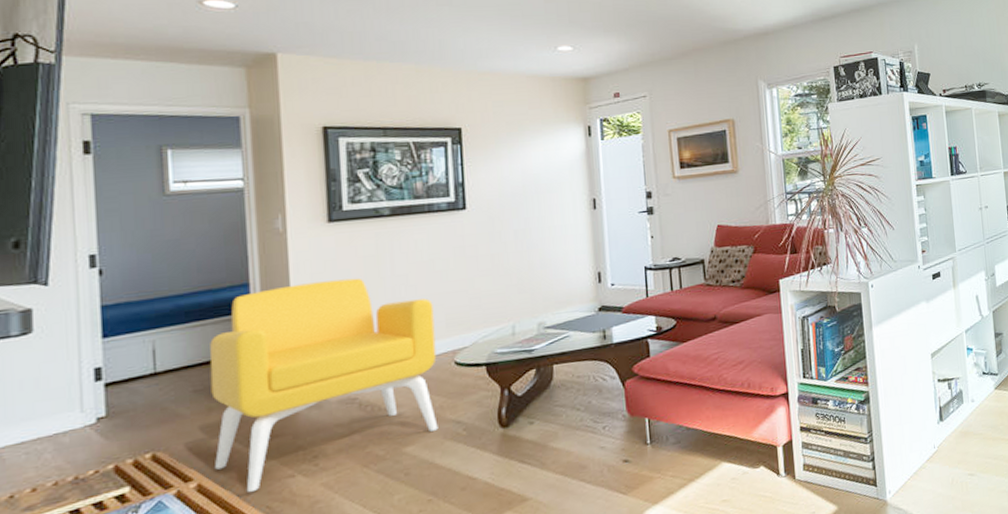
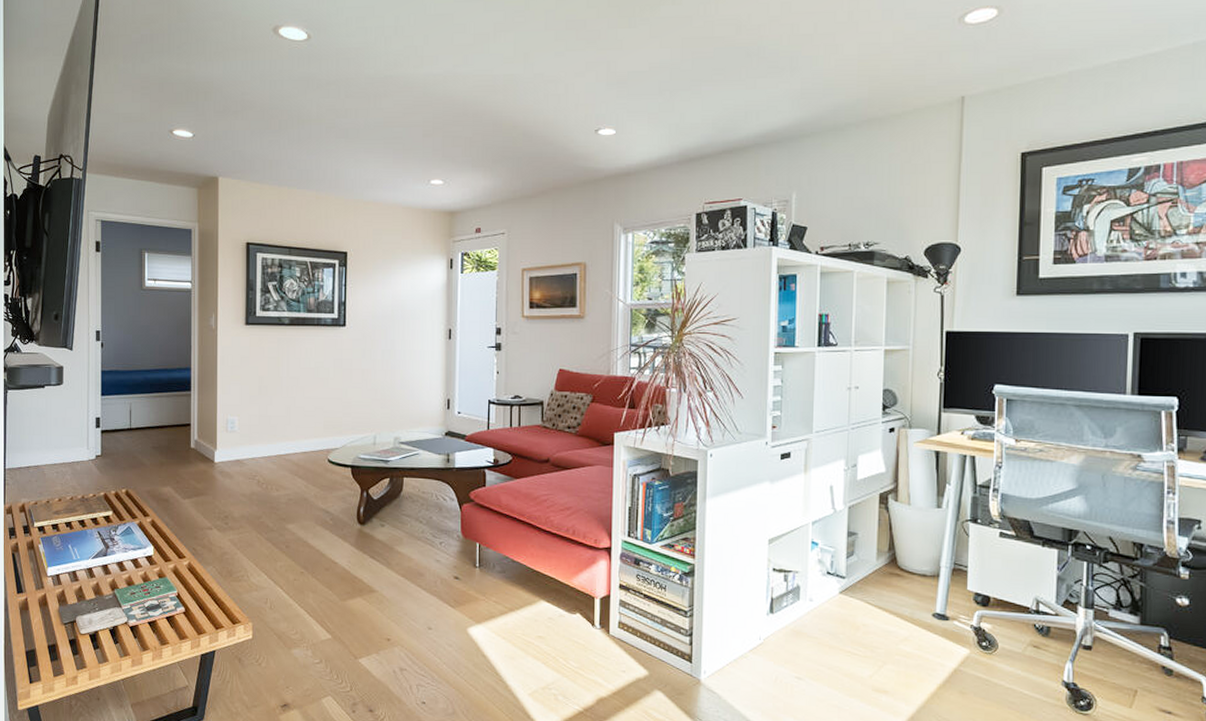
armchair: present [210,278,438,493] -> none [163,374,315,535]

